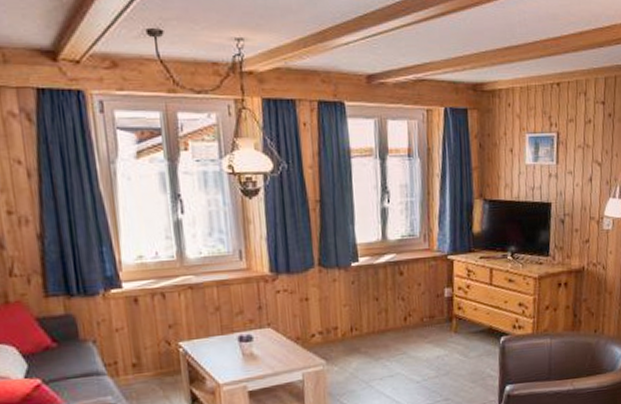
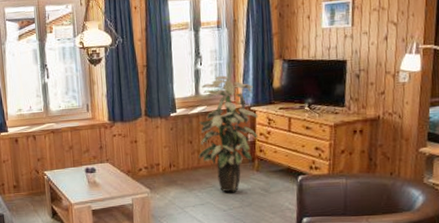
indoor plant: none [386,216,456,360] -> present [198,75,258,192]

